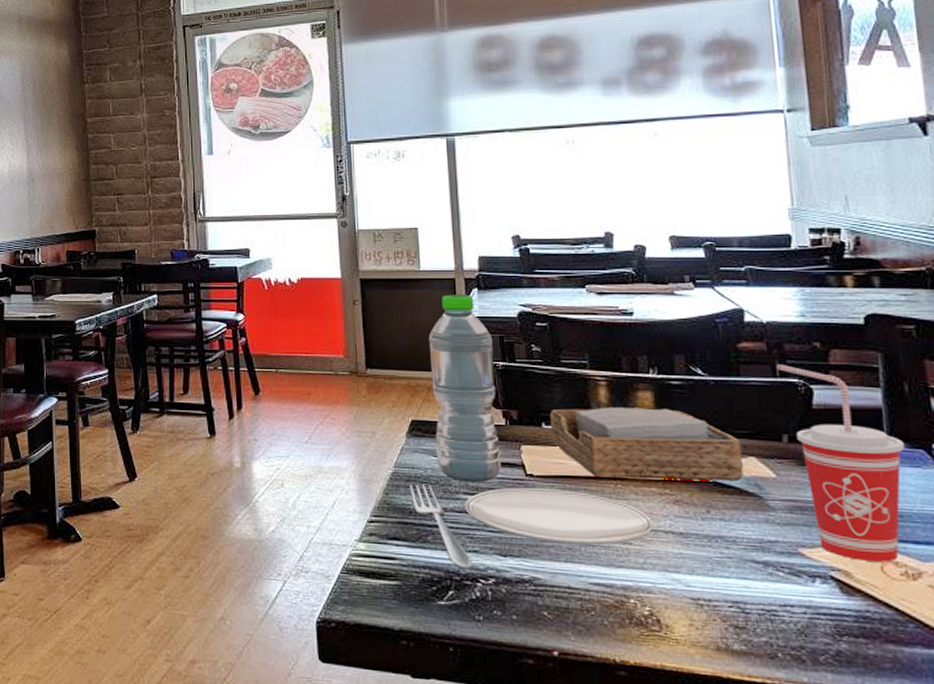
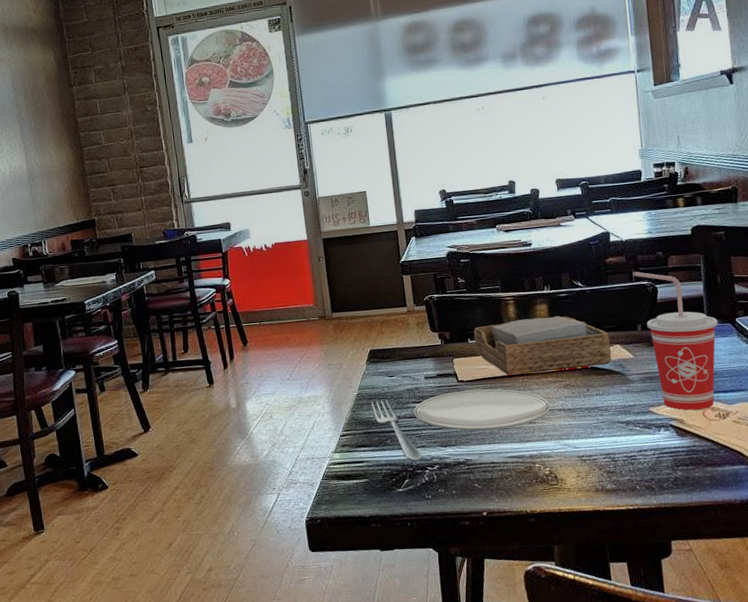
water bottle: present [428,294,502,483] -> none [379,243,440,394]

